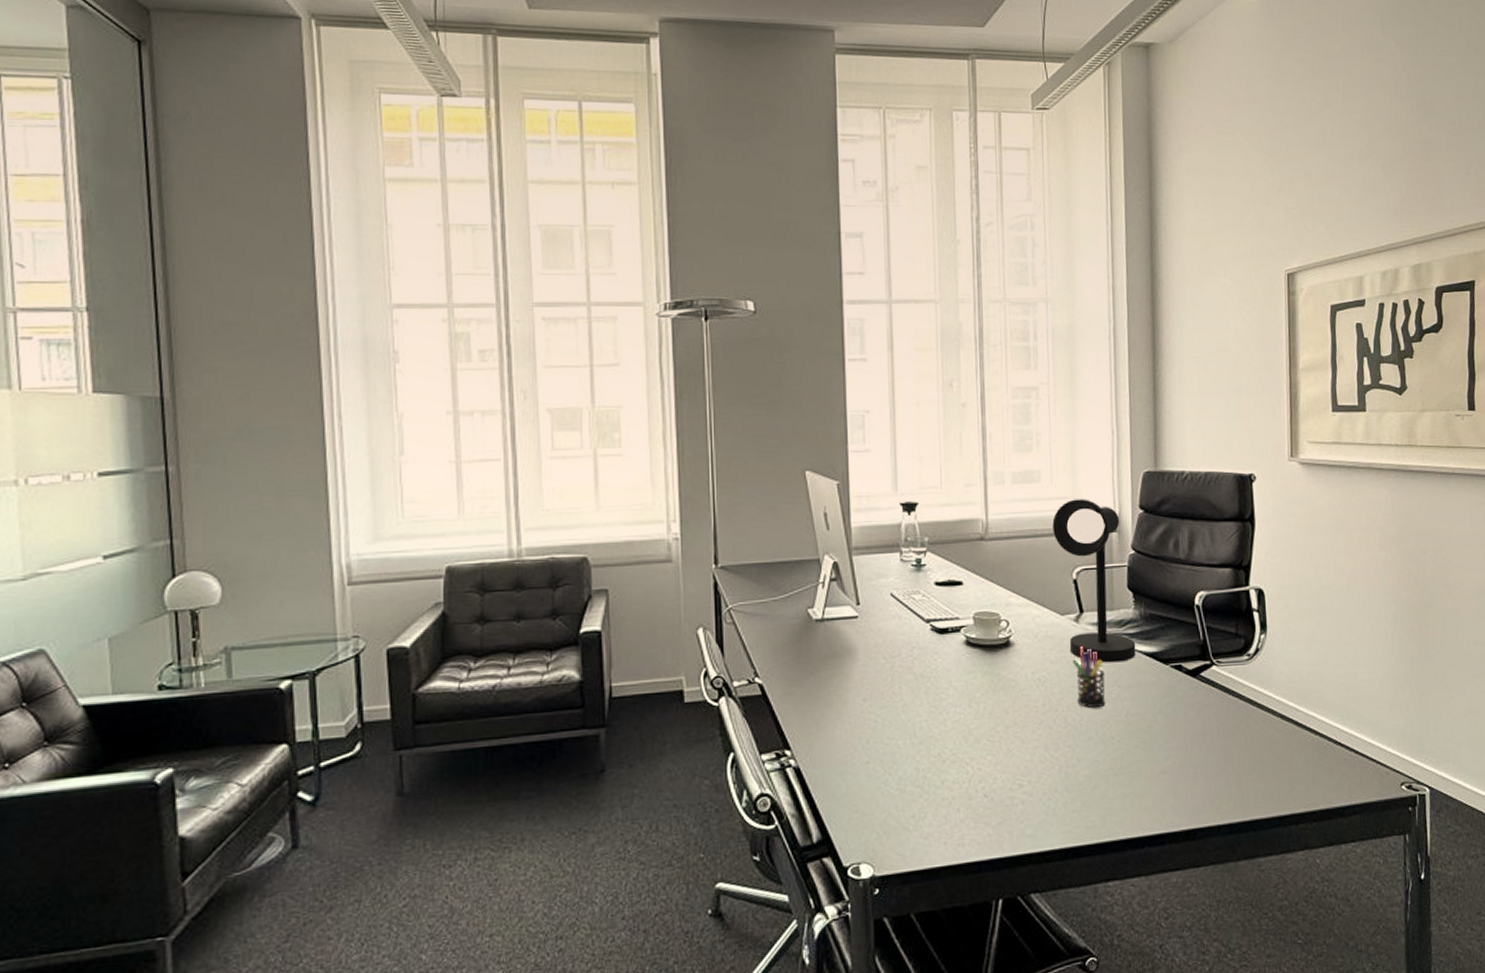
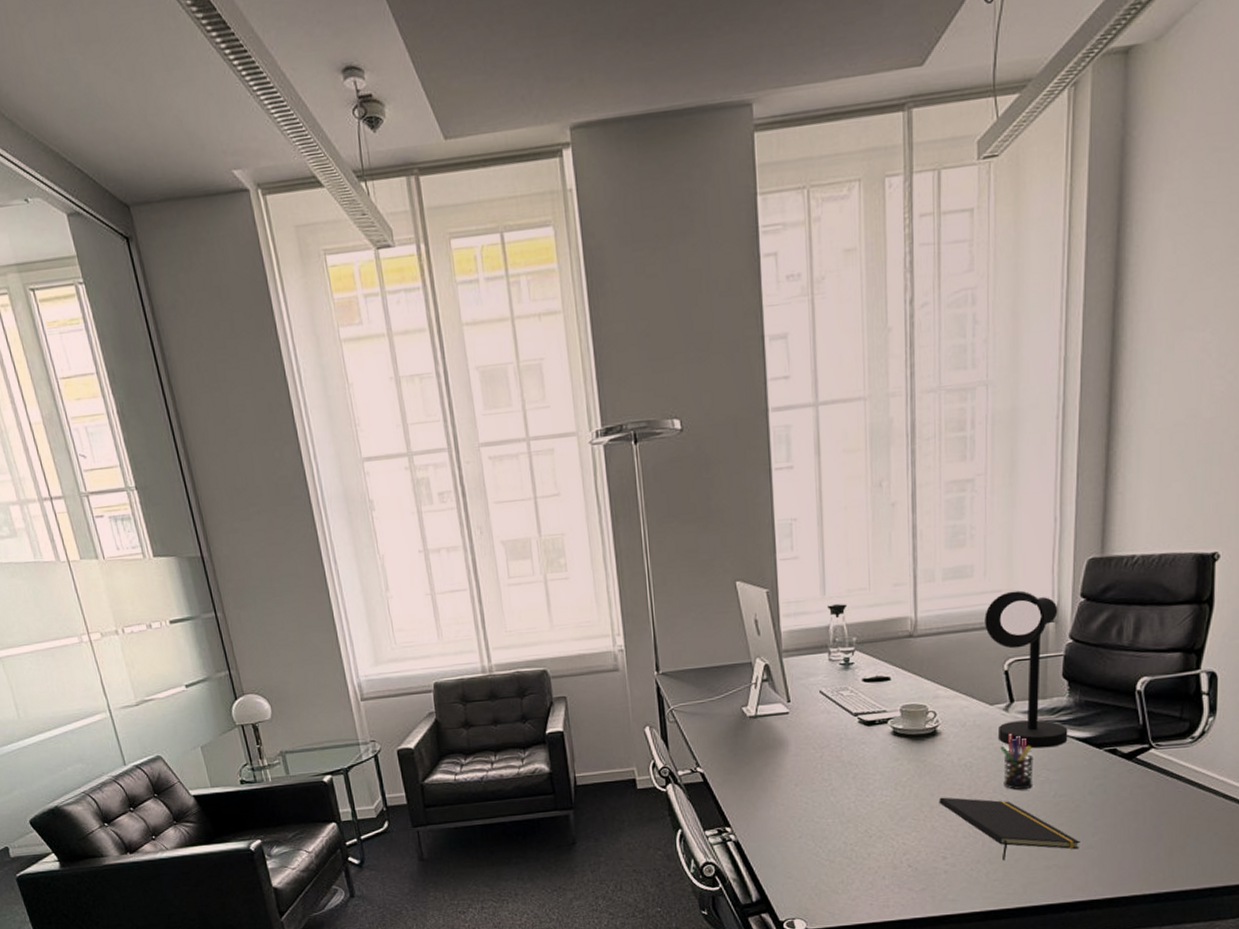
notepad: none [1013,715,1154,788] -> present [939,797,1080,861]

